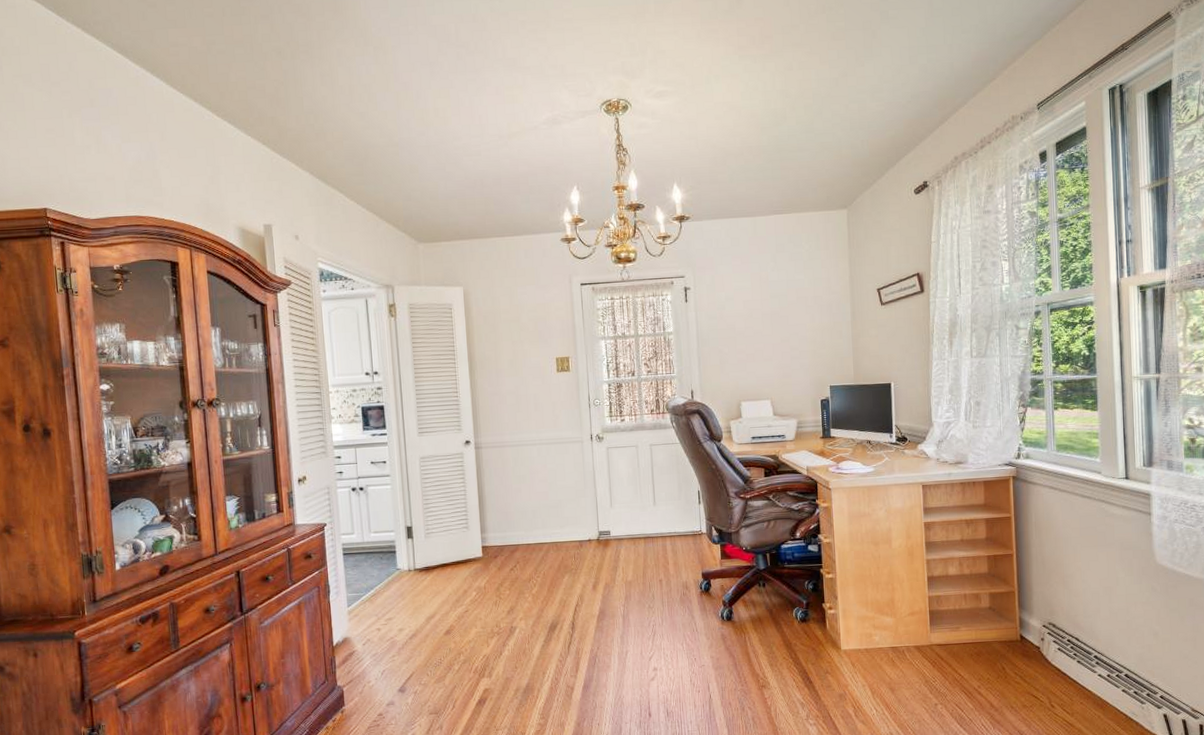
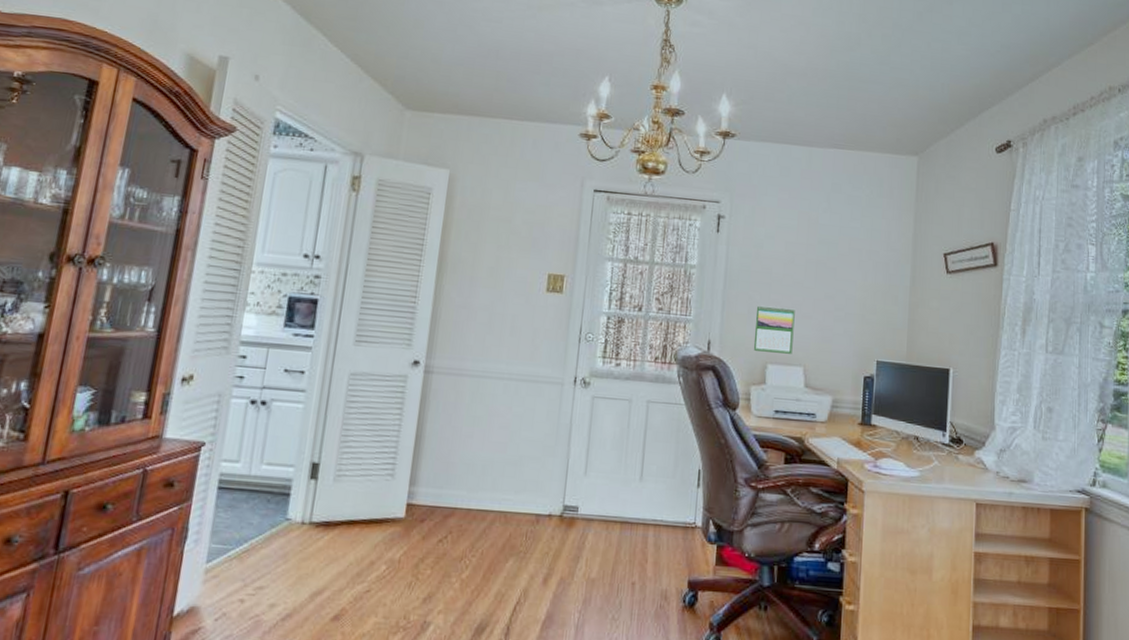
calendar: none [726,354,760,393] -> present [753,305,795,354]

